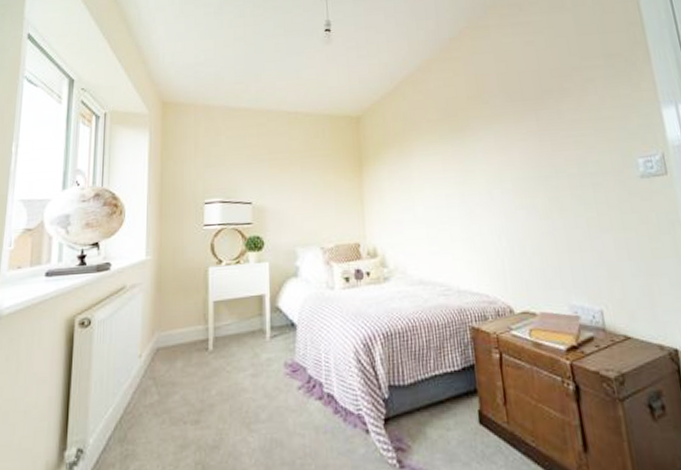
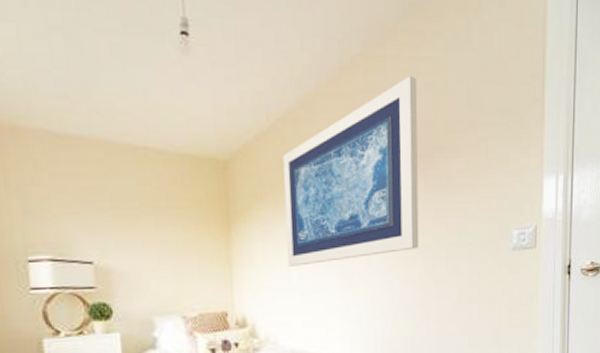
wall art: none [405,37,539,201] -> present [282,75,419,267]

